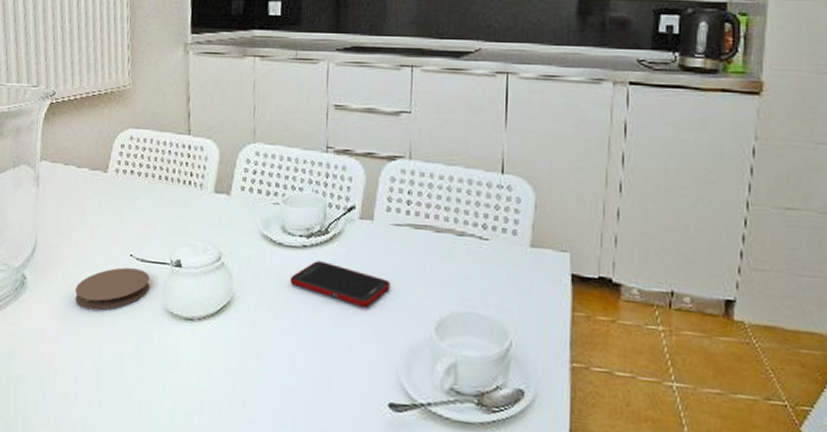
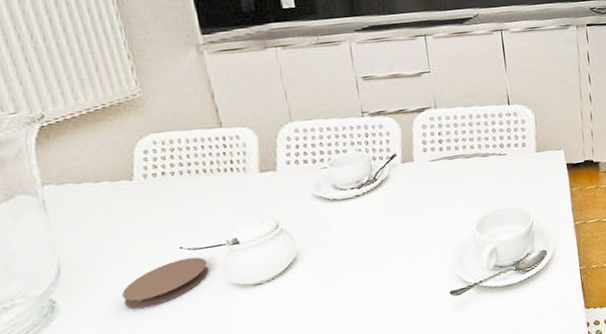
cell phone: present [289,261,390,307] -> none [348,203,436,230]

